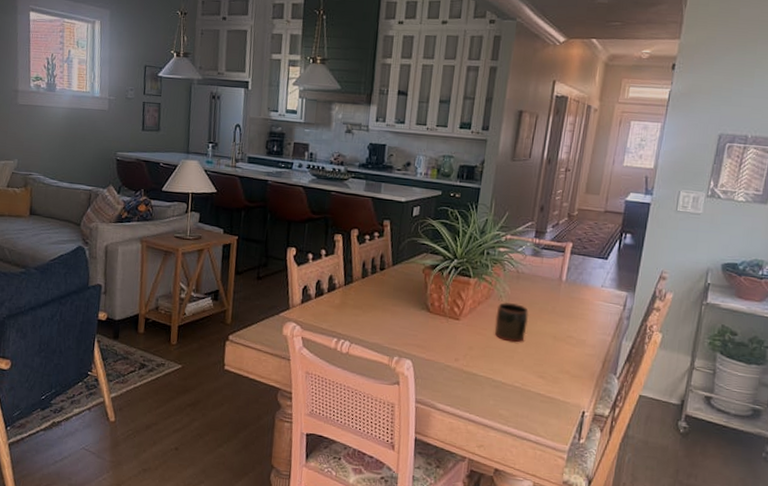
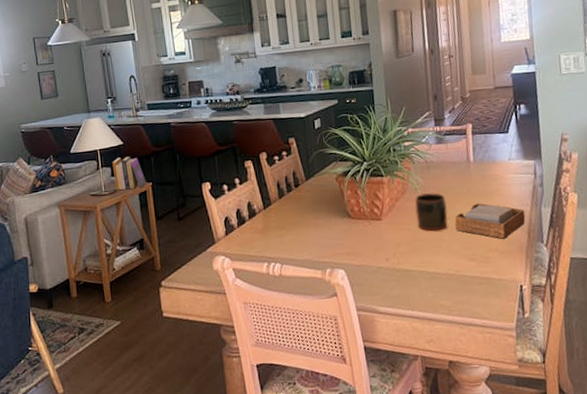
books: none [200,205,233,240] -> present [112,156,146,191]
napkin holder: none [531,323,605,363] -> present [454,203,526,239]

